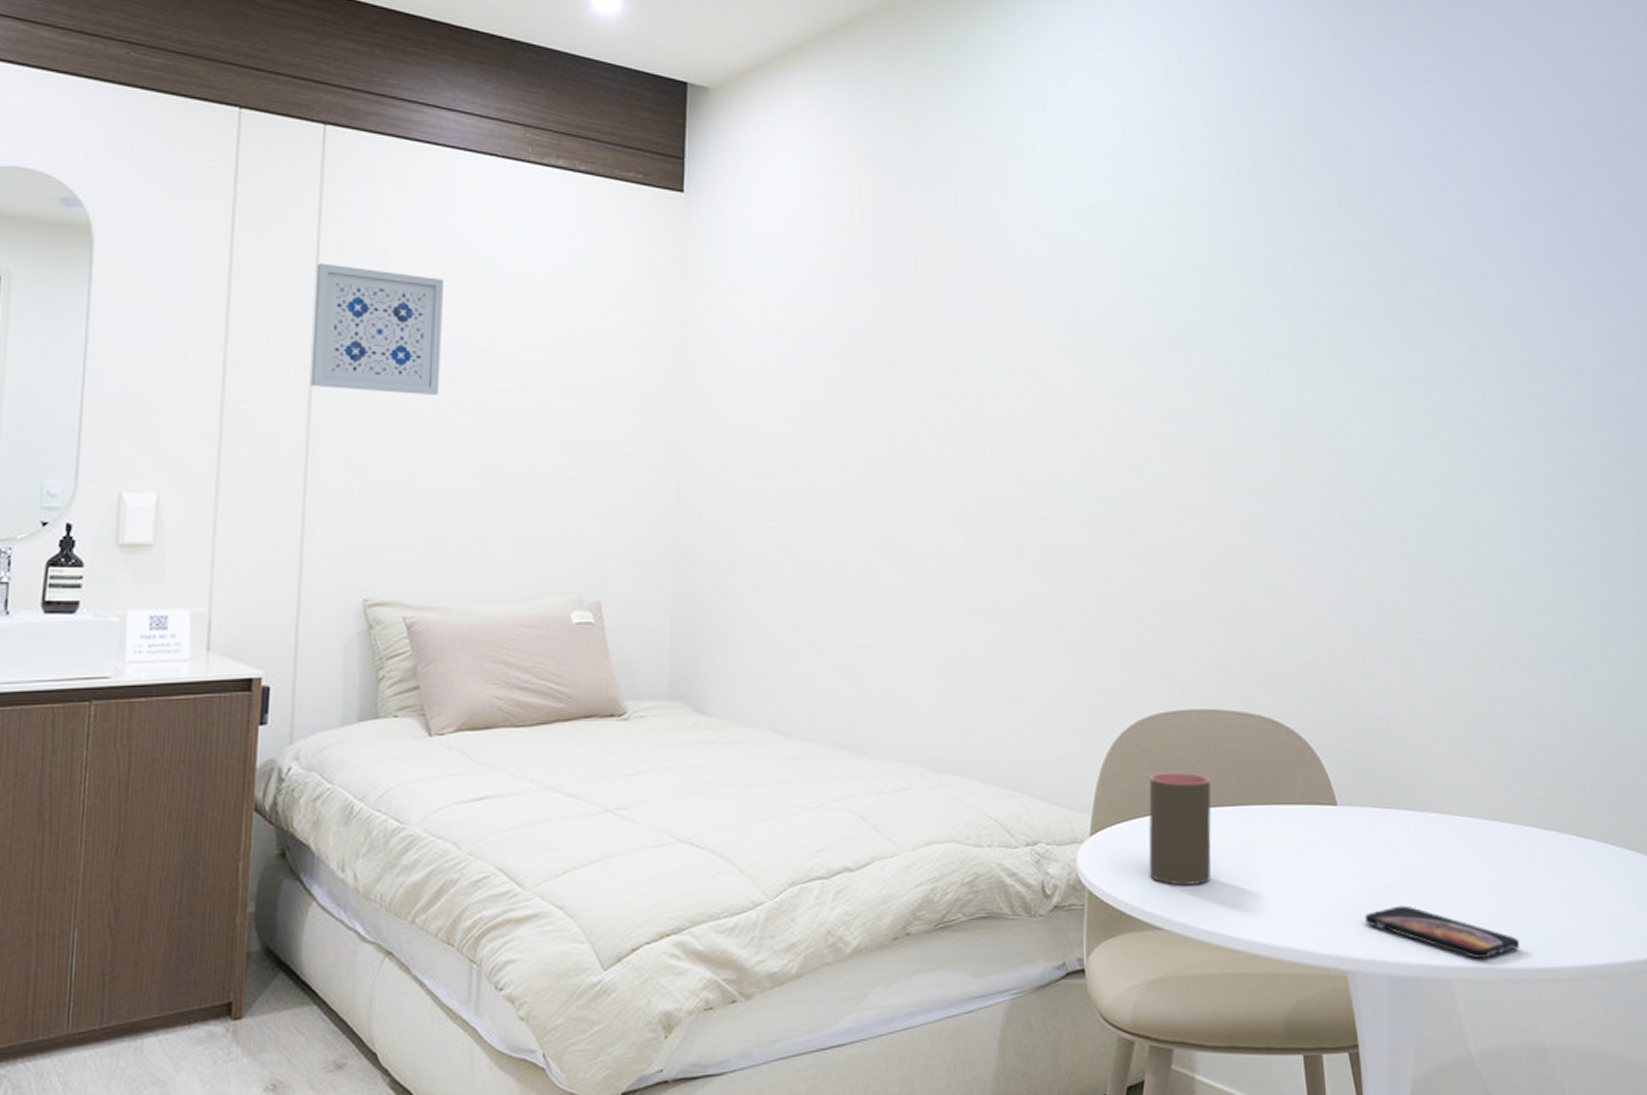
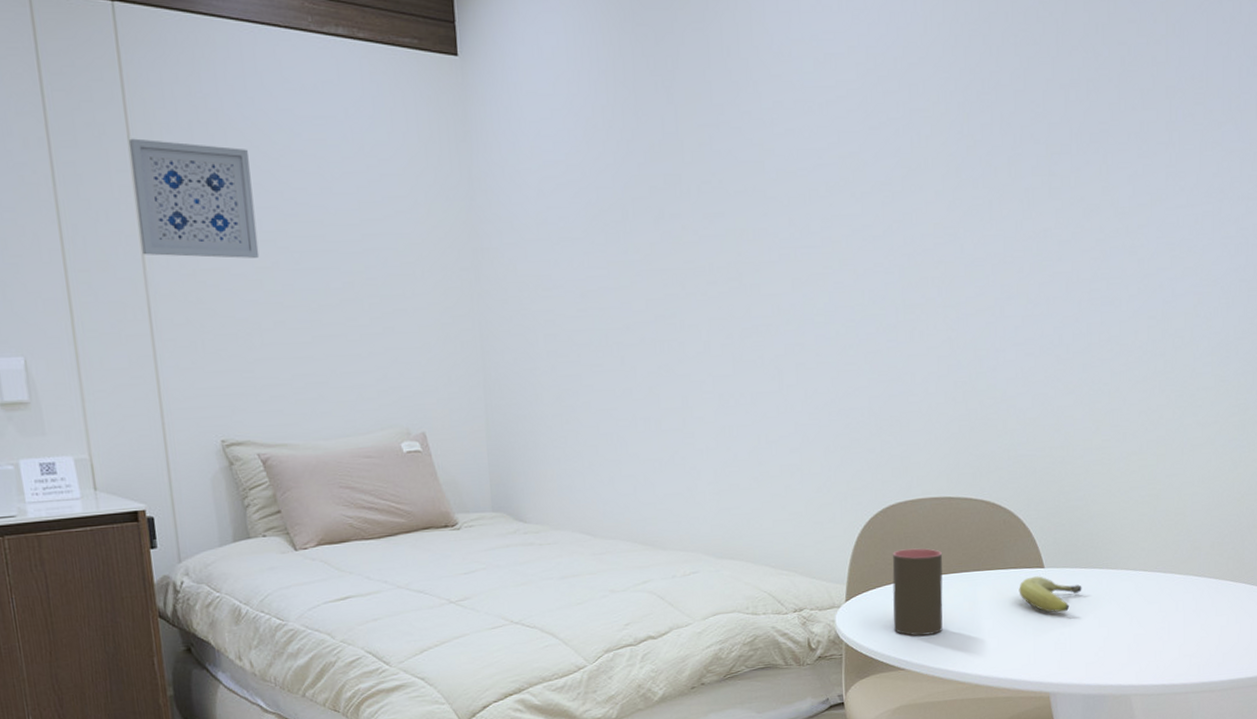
fruit: none [1305,815,1385,865] -> present [1019,576,1082,613]
smartphone: present [1365,905,1520,958] -> none [1065,641,1185,678]

